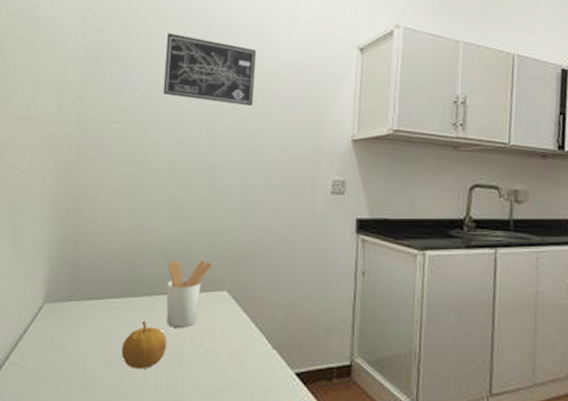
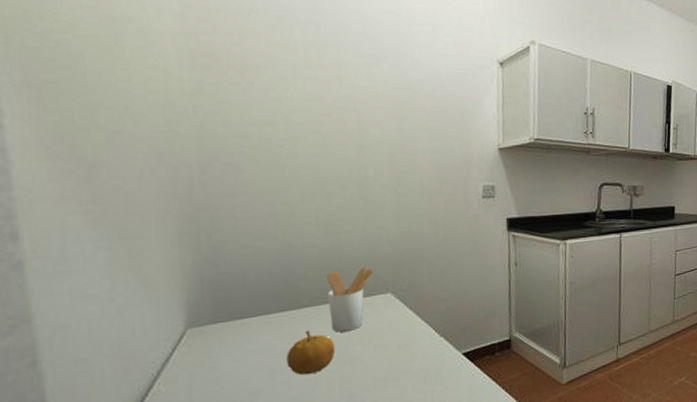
wall art: present [163,33,257,107] -> none [293,39,399,118]

